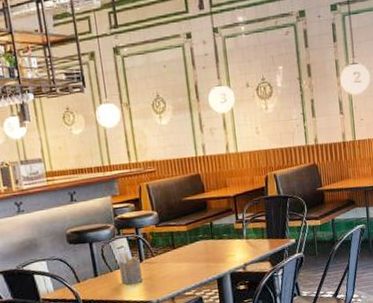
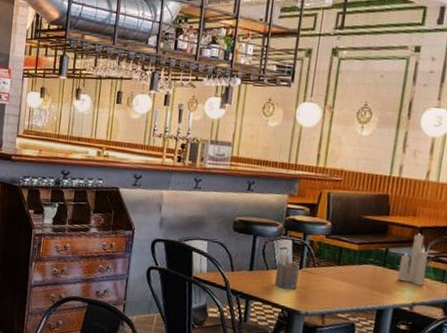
candle: none [224,201,250,248] -> present [397,233,428,286]

